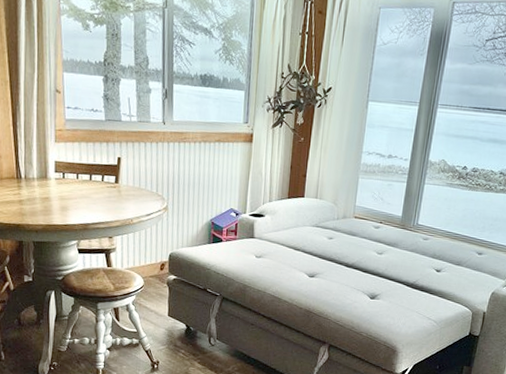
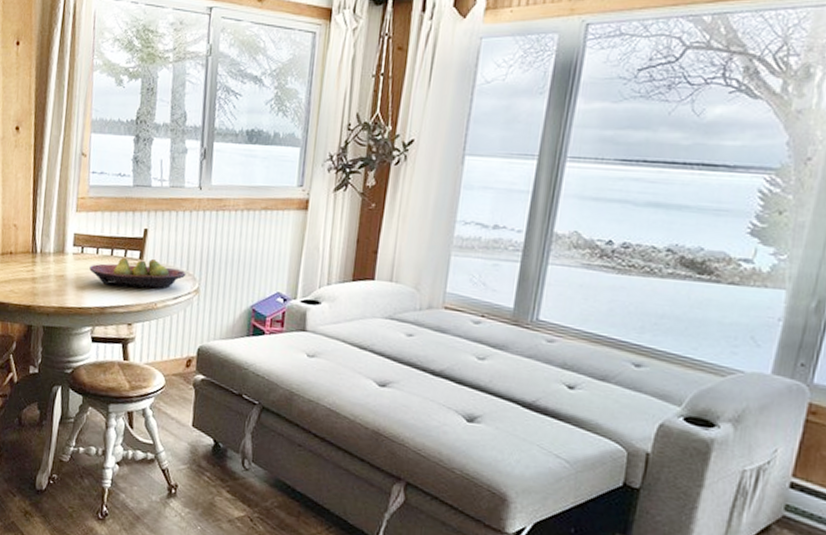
fruit bowl: none [71,181,156,208] -> present [89,257,186,290]

